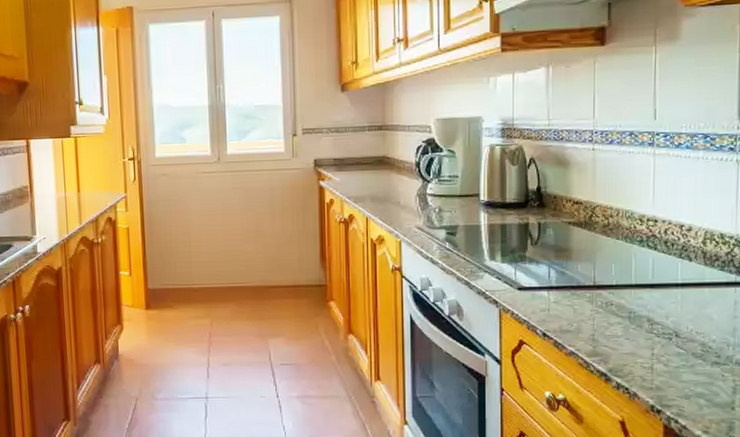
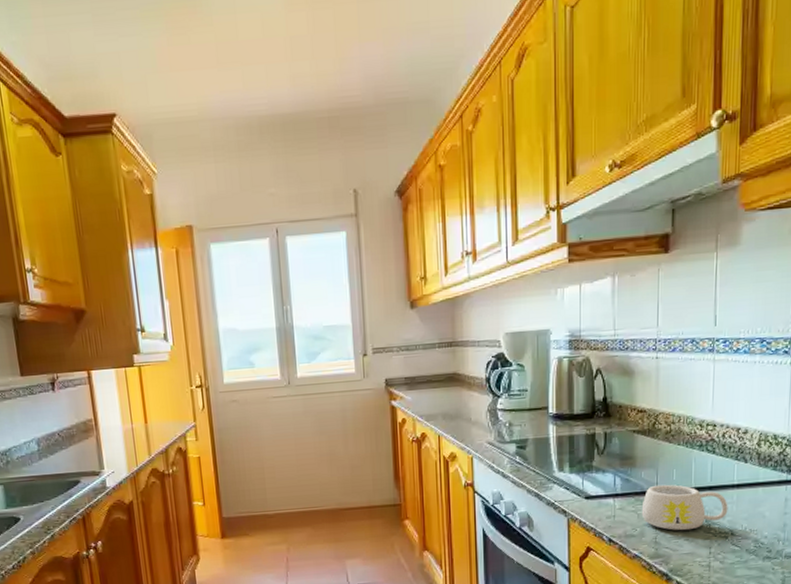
mug: none [578,279,672,329] -> present [641,484,728,531]

